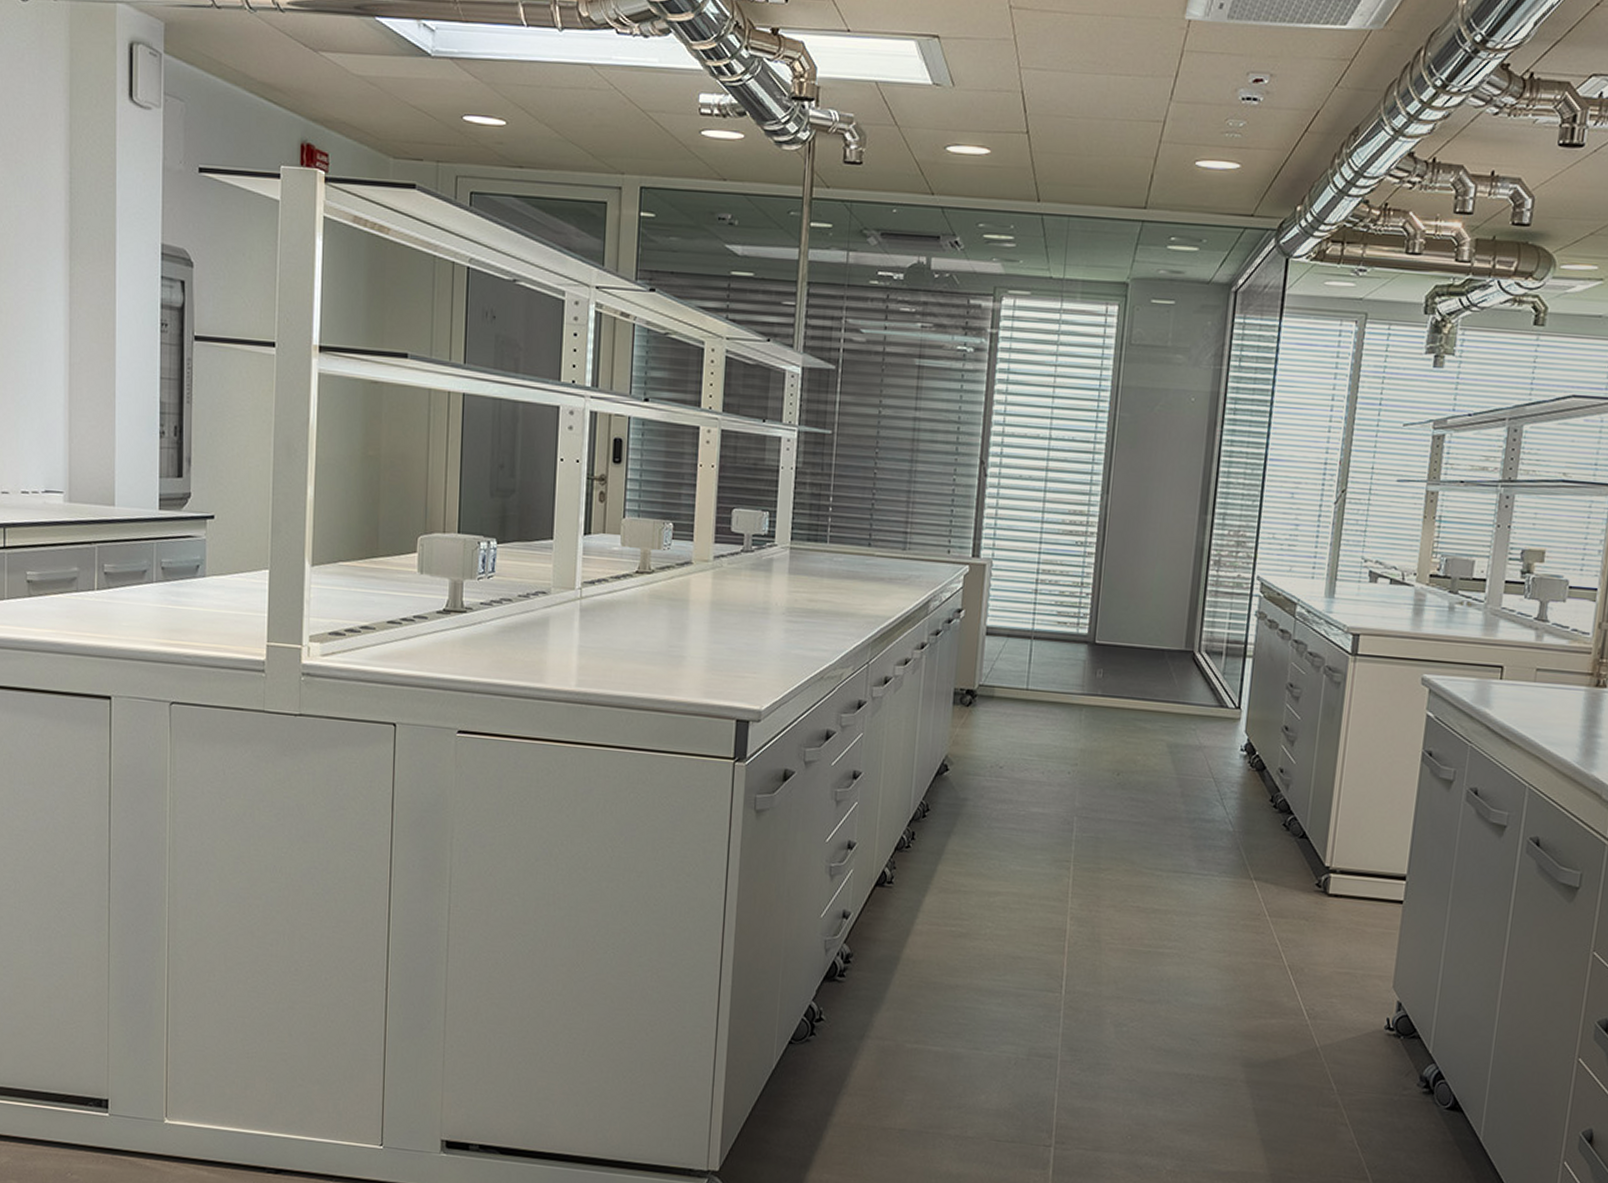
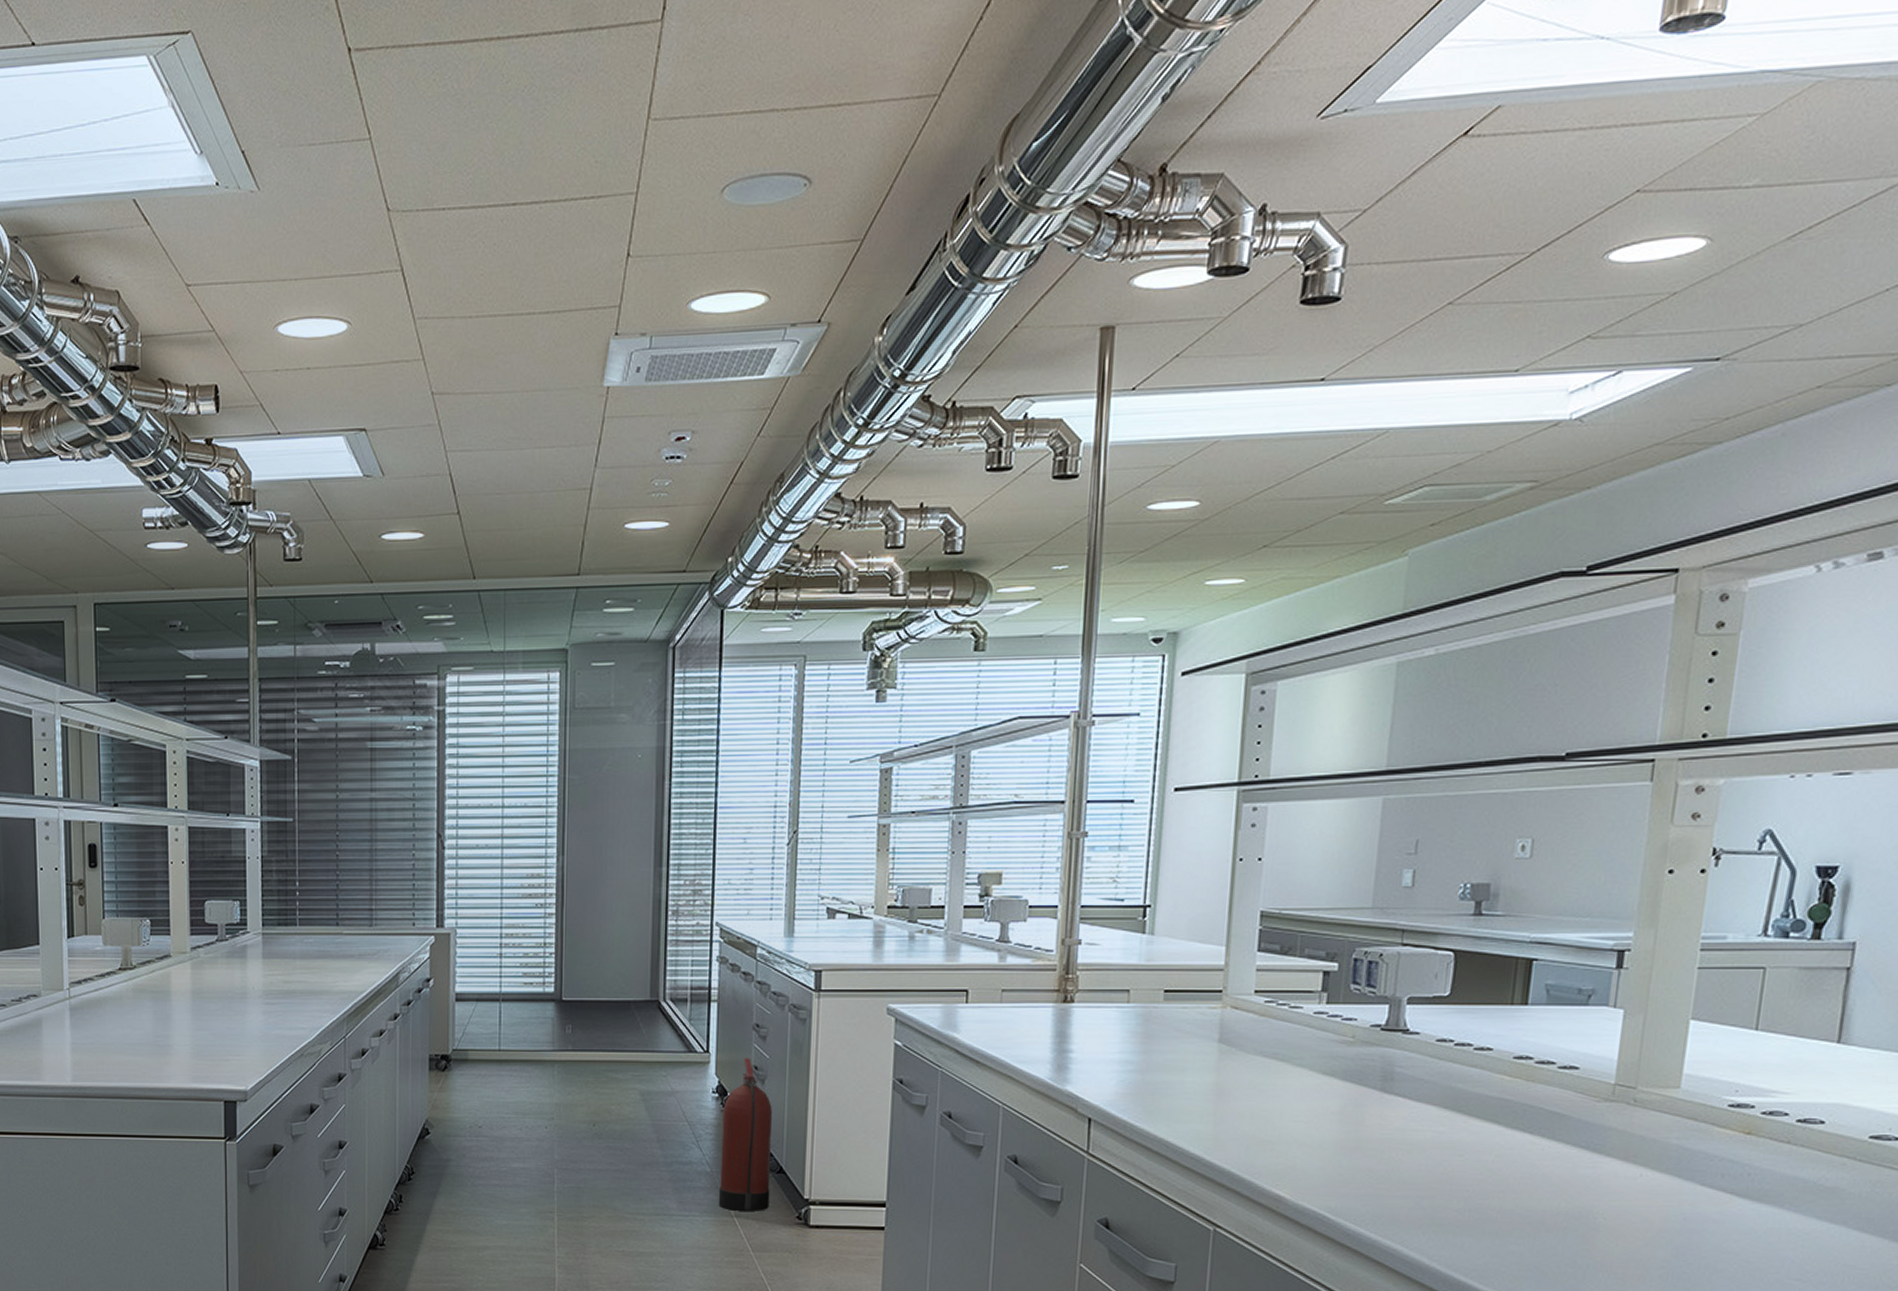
fire extinguisher: none [1238,717,1300,876] -> present [718,1058,772,1211]

